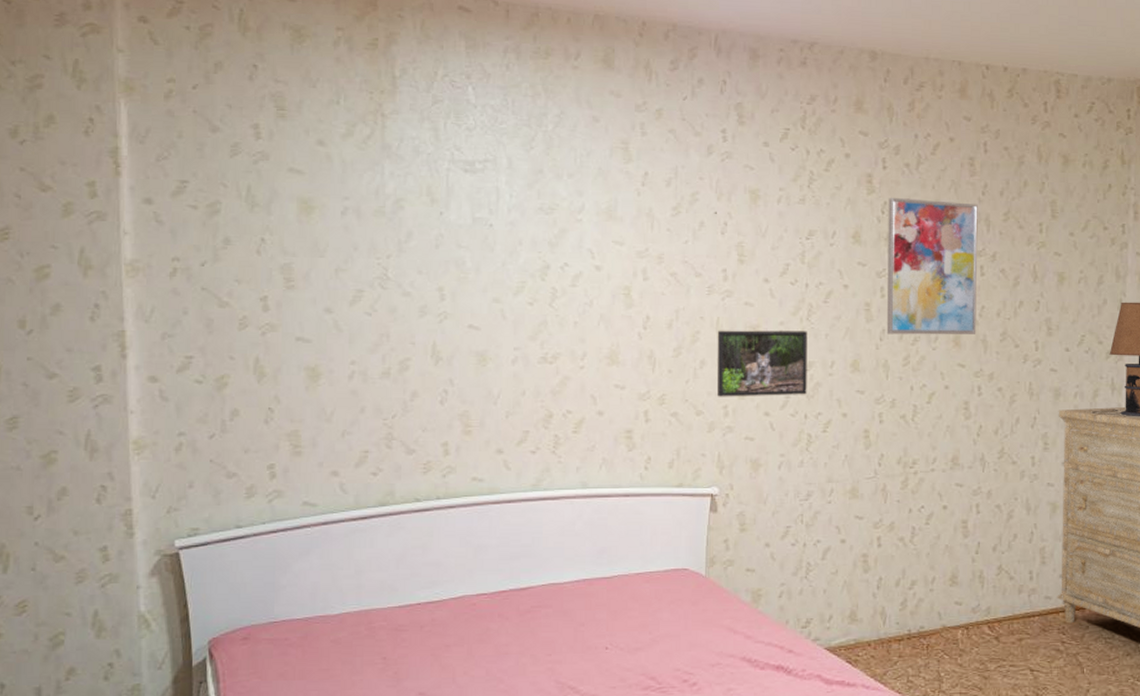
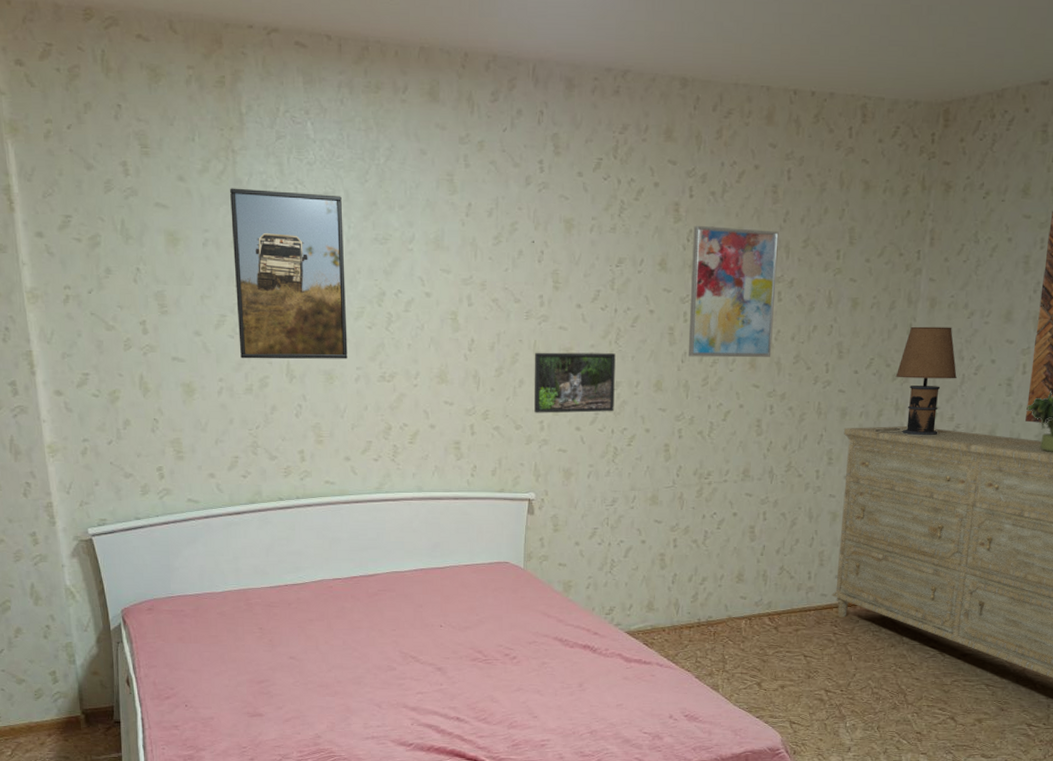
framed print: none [376,153,505,339] -> present [230,188,348,359]

